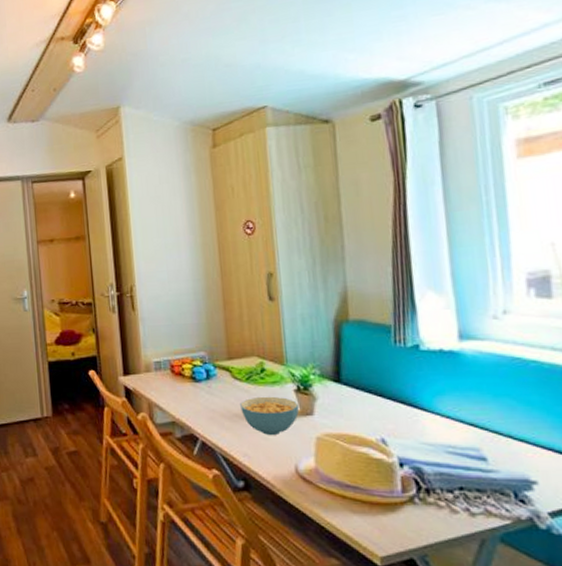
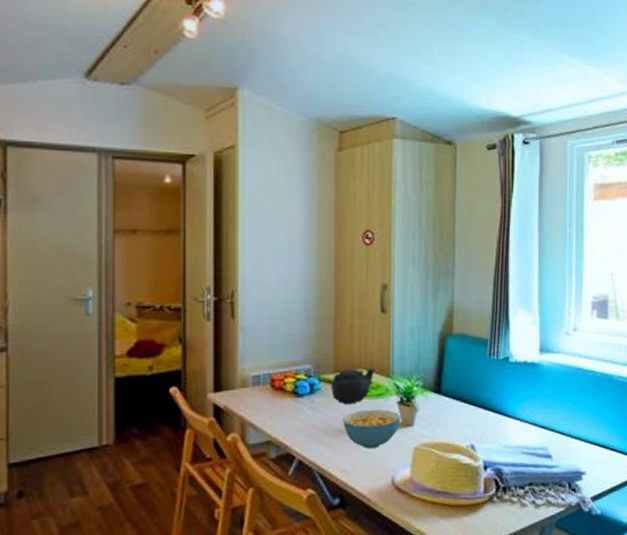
teapot: none [225,356,268,390] -> present [331,369,375,404]

